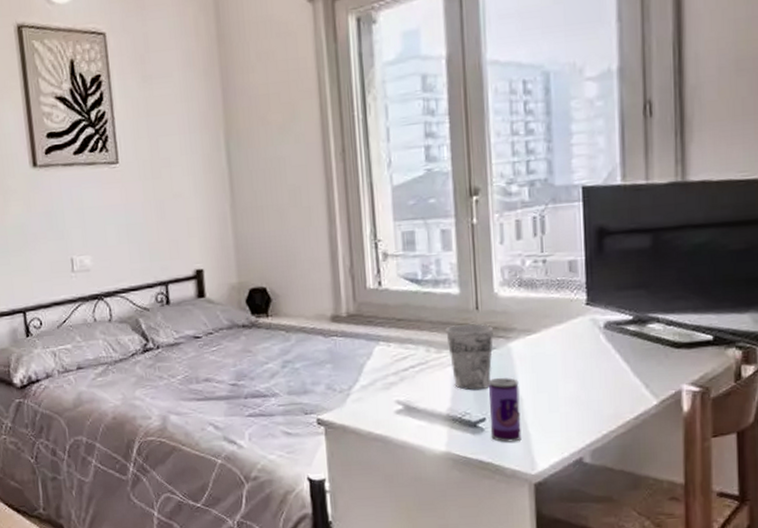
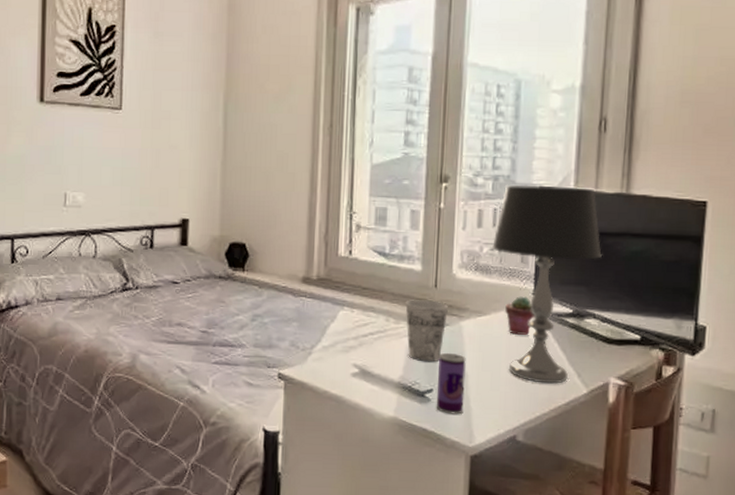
table lamp: none [535,180,662,399] -> present [492,184,603,384]
potted succulent: none [556,308,591,350] -> present [505,296,535,335]

